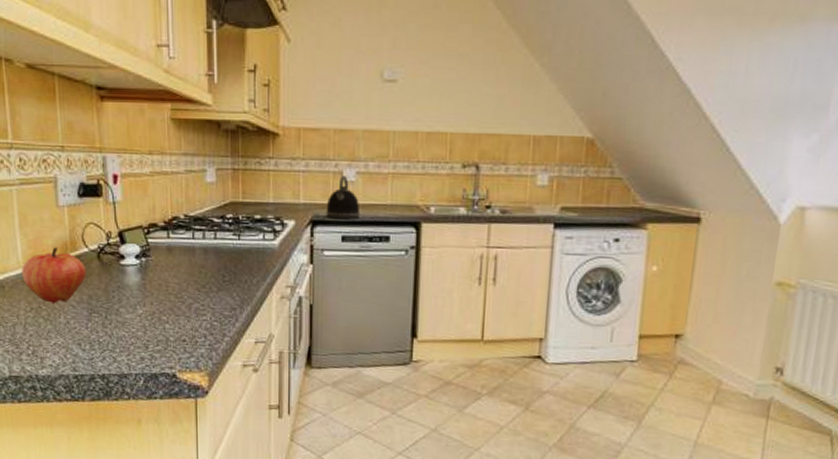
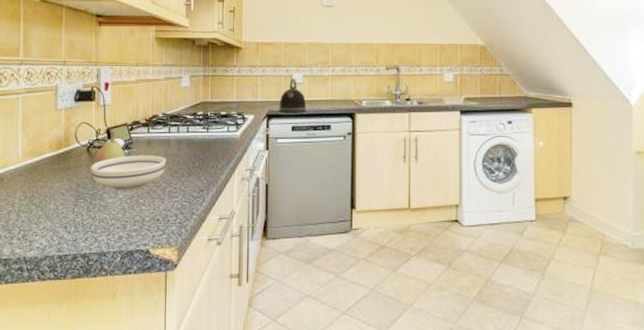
fruit: present [21,247,87,303] -> none [20,144,77,192]
bowl: none [102,264,192,306] -> present [90,155,167,191]
fruit: none [106,233,143,274] -> present [93,130,126,165]

